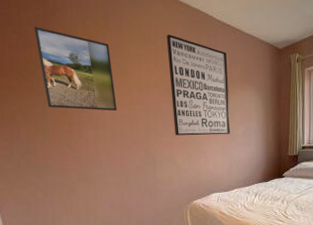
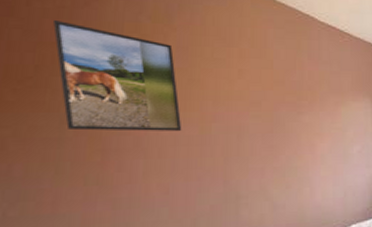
wall art: present [166,34,231,136] -> none [255,36,343,160]

